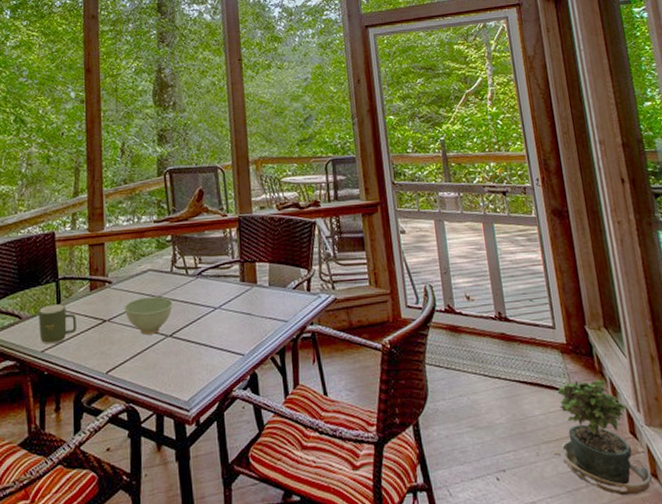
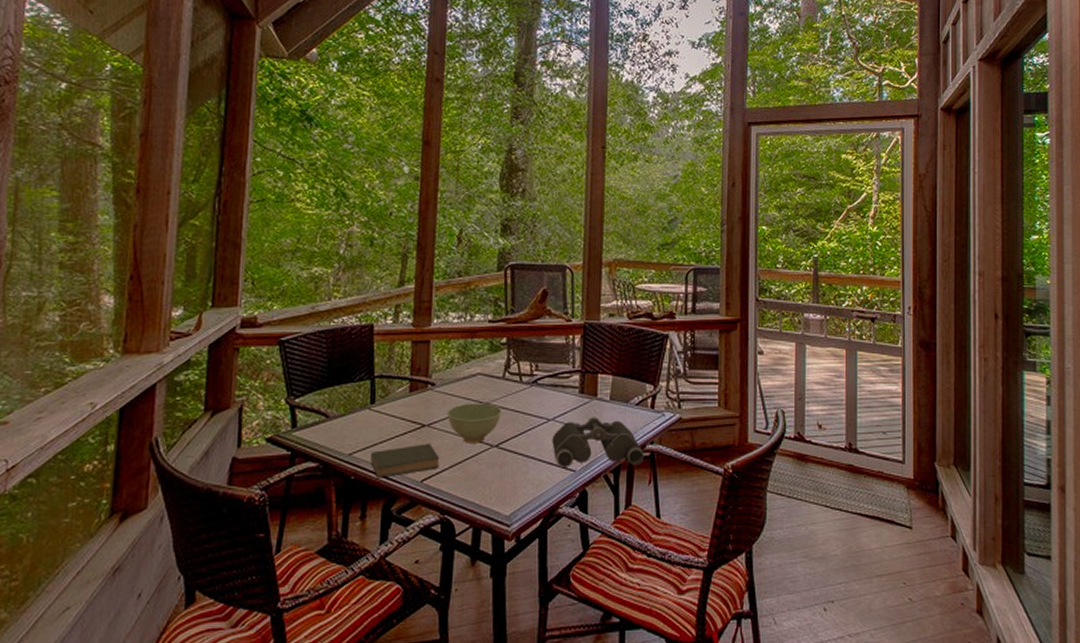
mug: present [38,304,77,345] -> none [347,405,392,447]
book: none [60,337,122,372] -> present [371,443,440,478]
binoculars: none [220,303,307,352] -> present [552,417,645,467]
potted plant: present [535,379,652,496] -> none [867,515,976,631]

